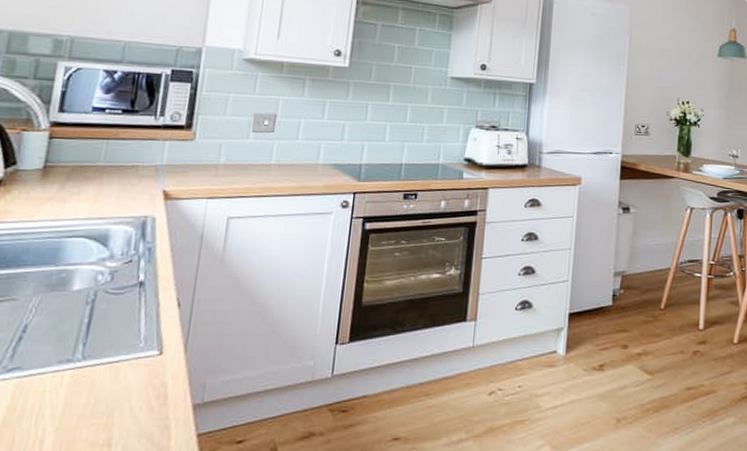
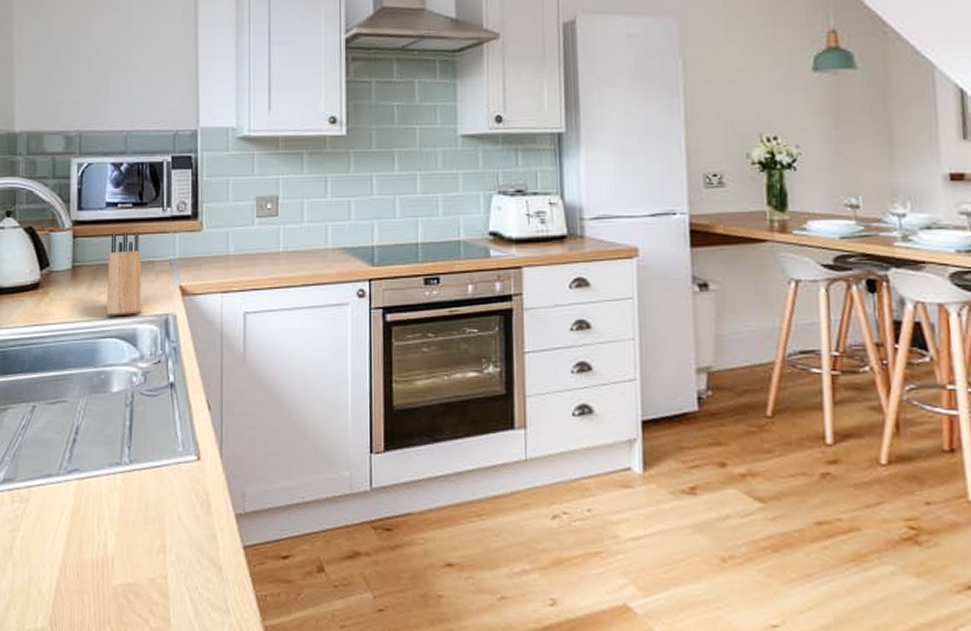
knife block: none [77,136,126,217] -> present [107,231,142,317]

